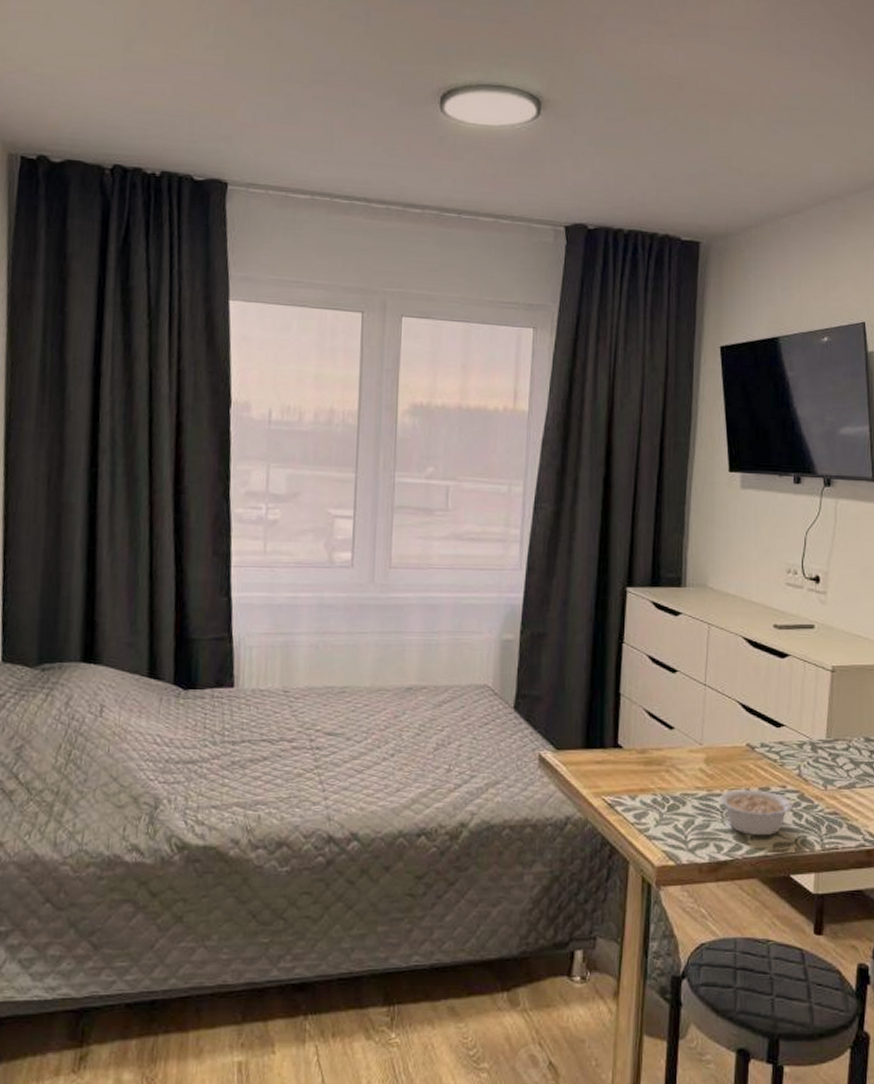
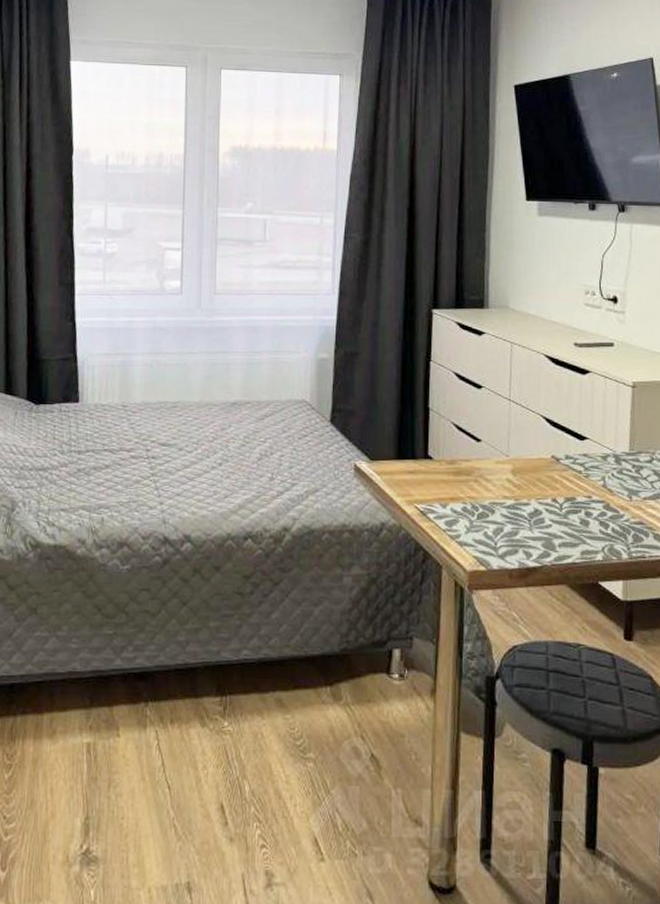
legume: present [719,790,808,836] -> none [527,499,613,544]

